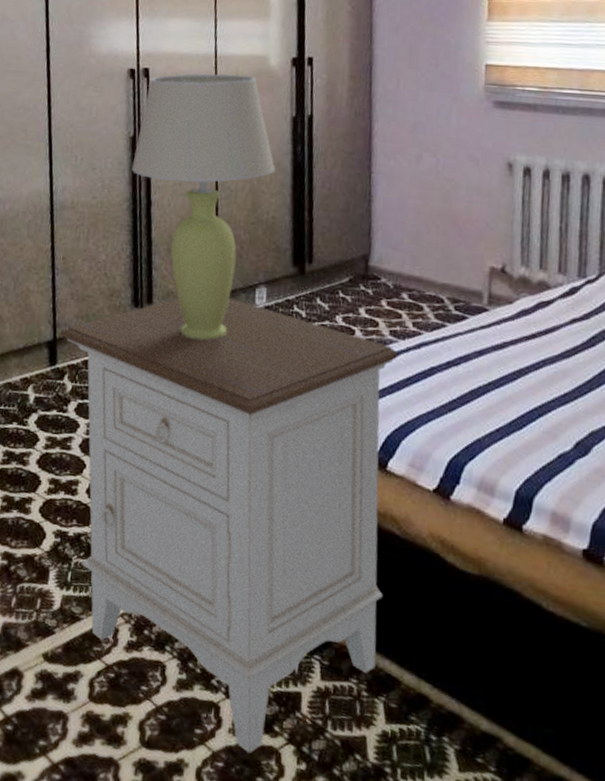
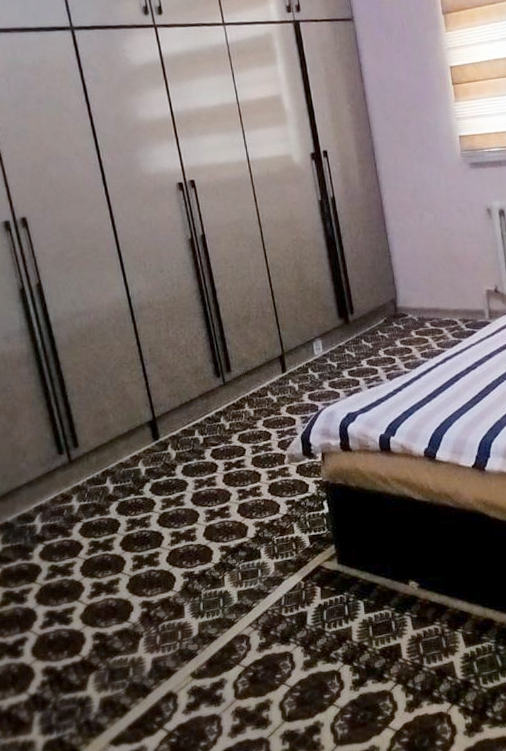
nightstand: present [59,298,397,753] -> none [157,354,452,701]
table lamp: present [132,73,276,340] -> none [194,173,313,393]

